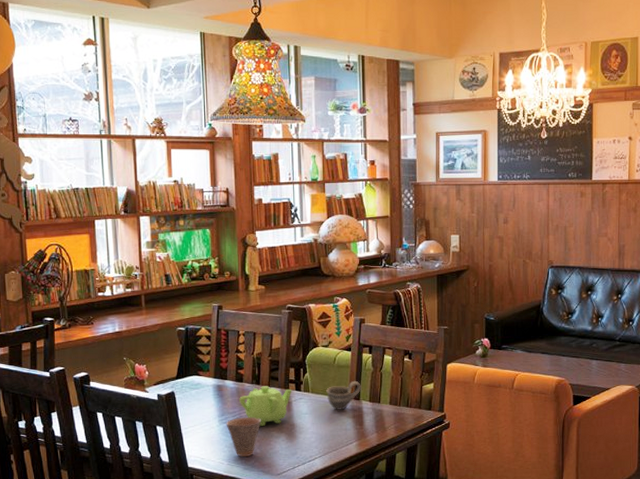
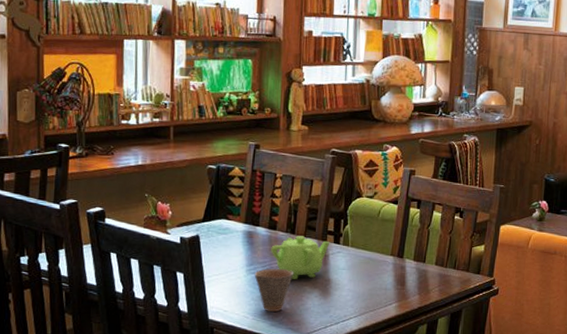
cup: present [326,380,361,410] -> none [367,236,406,268]

